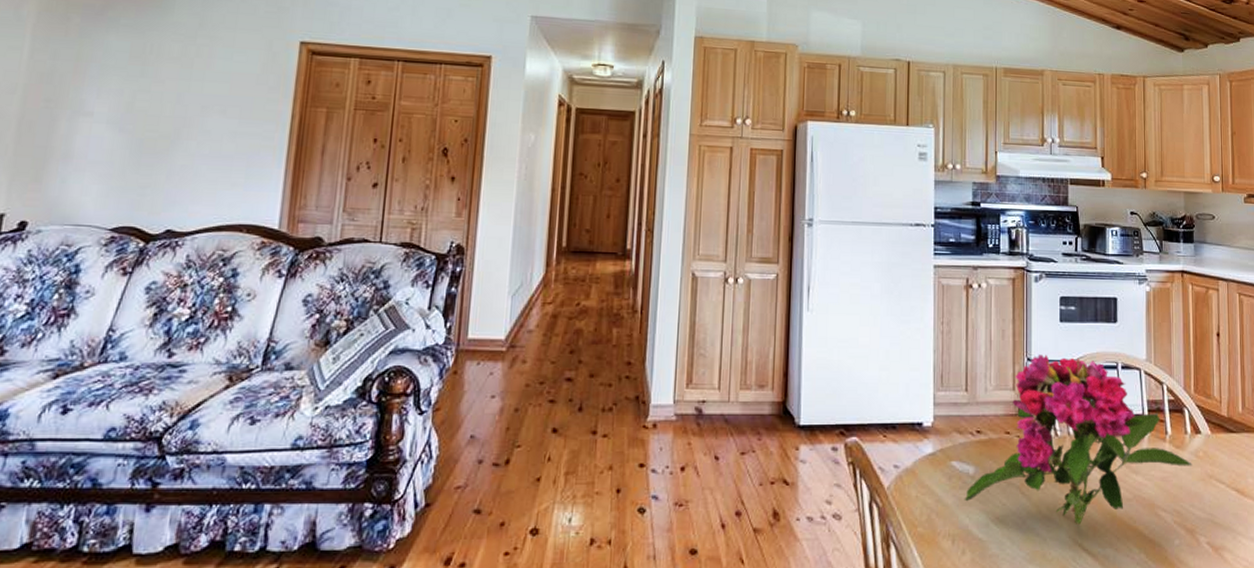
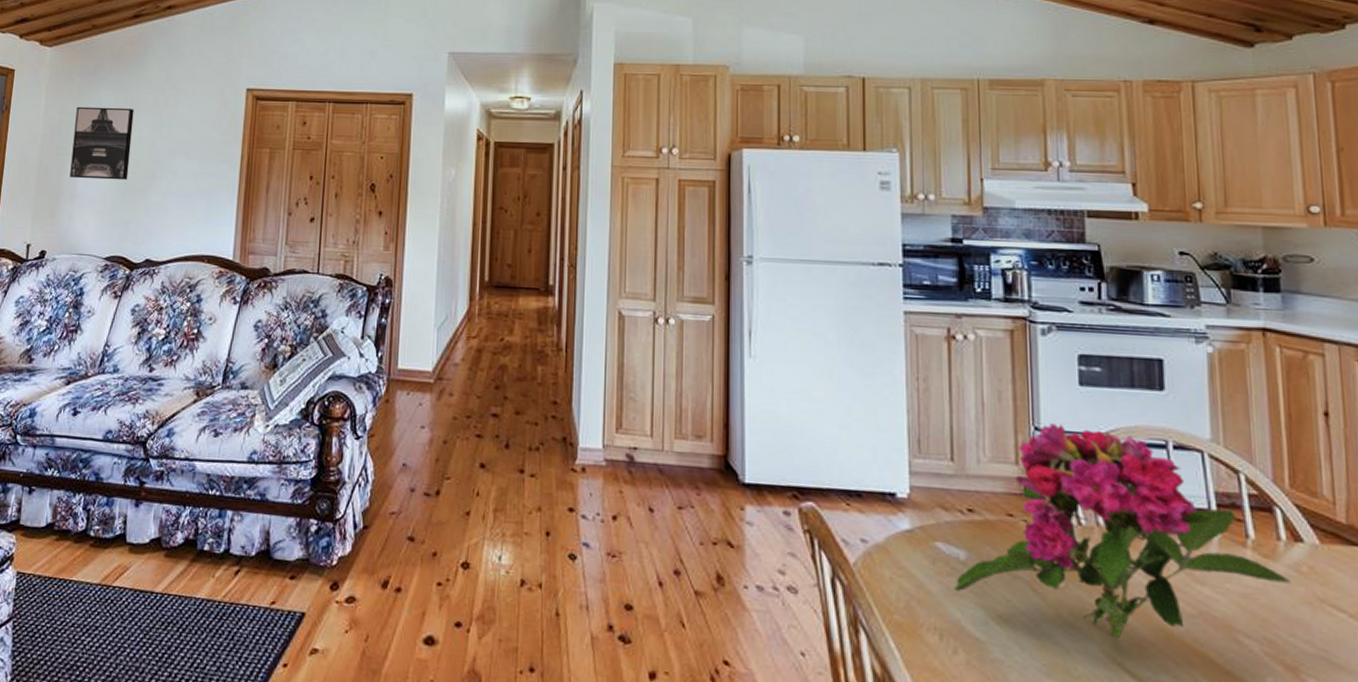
wall art: none [63,51,155,140] -> present [70,106,134,181]

